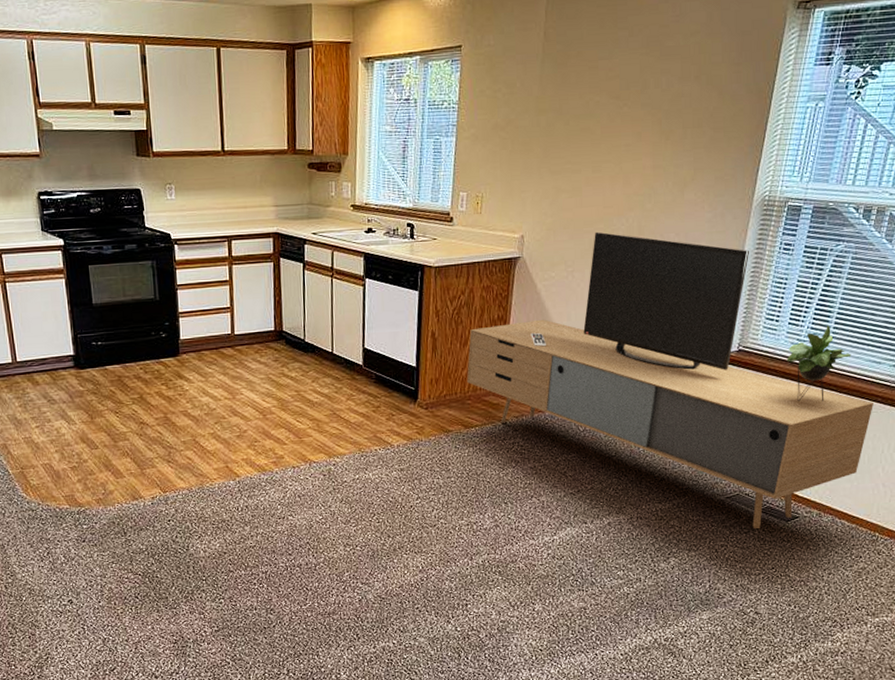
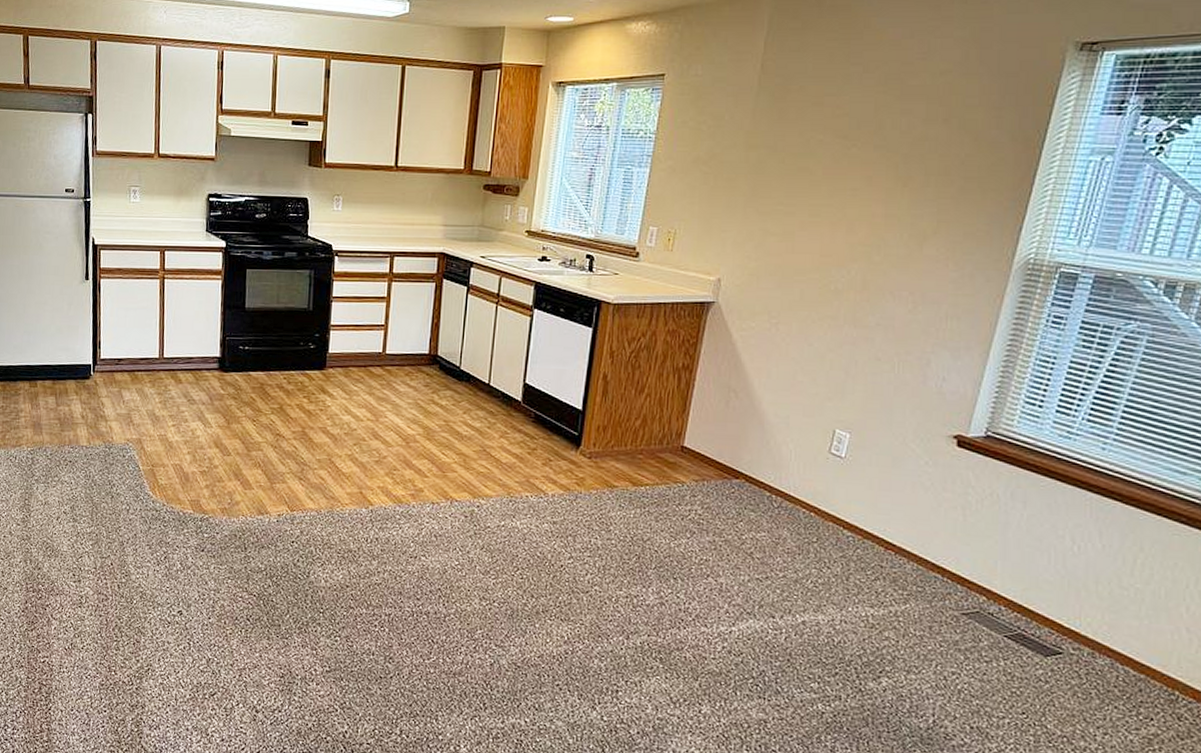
media console: present [467,231,873,530] -> none [640,282,1175,661]

